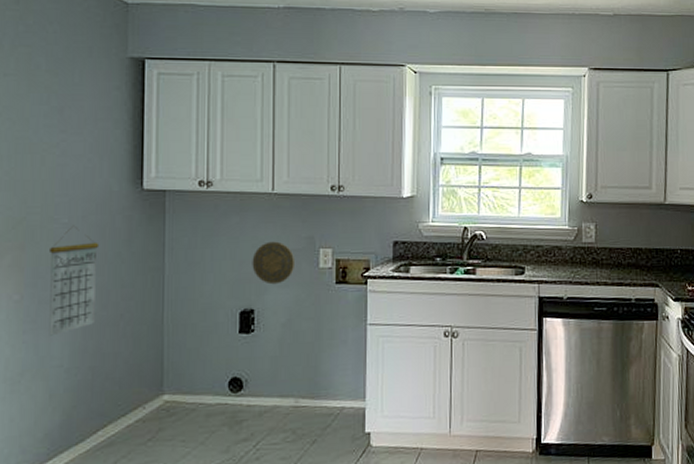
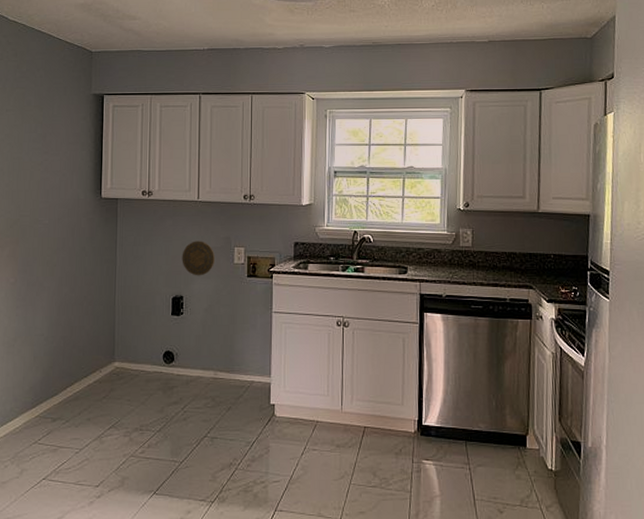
calendar: present [49,225,100,336] -> none [34,225,70,311]

